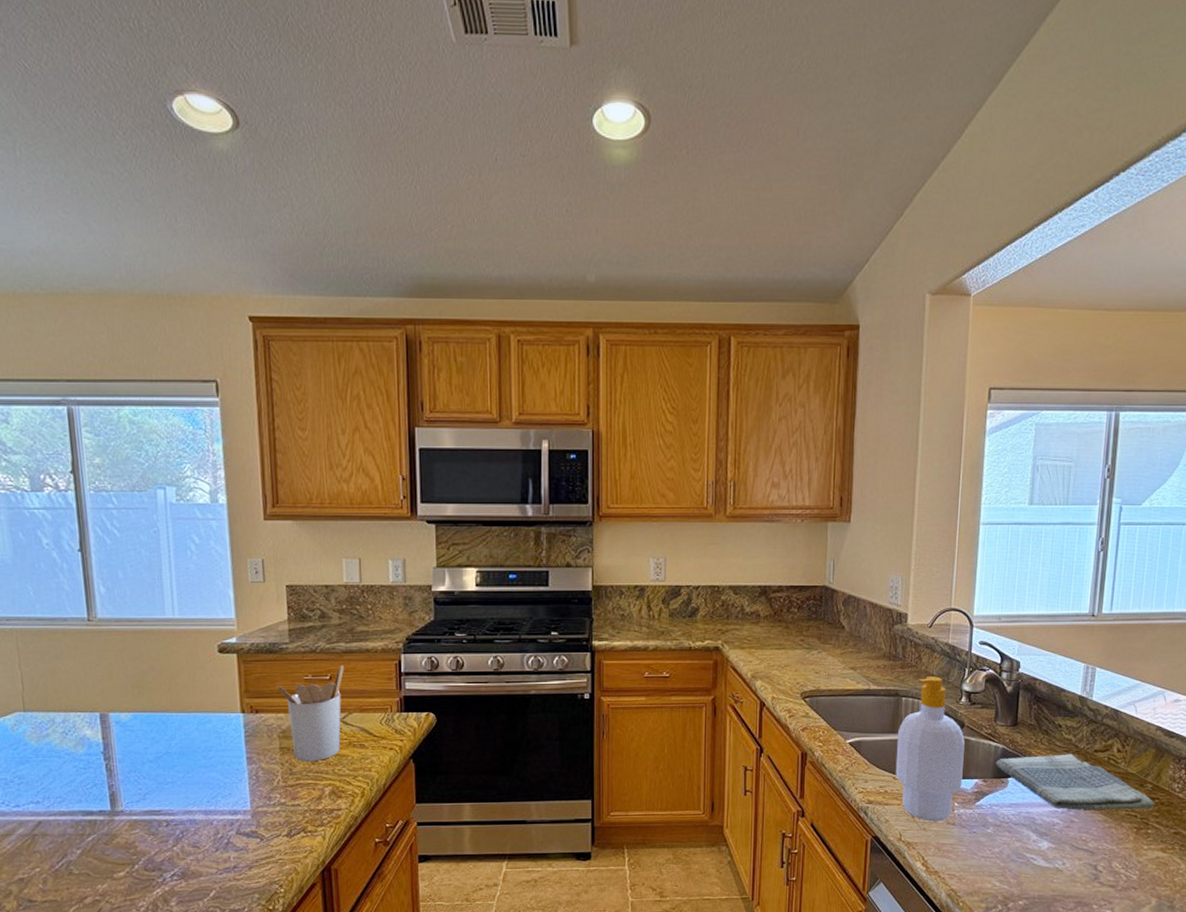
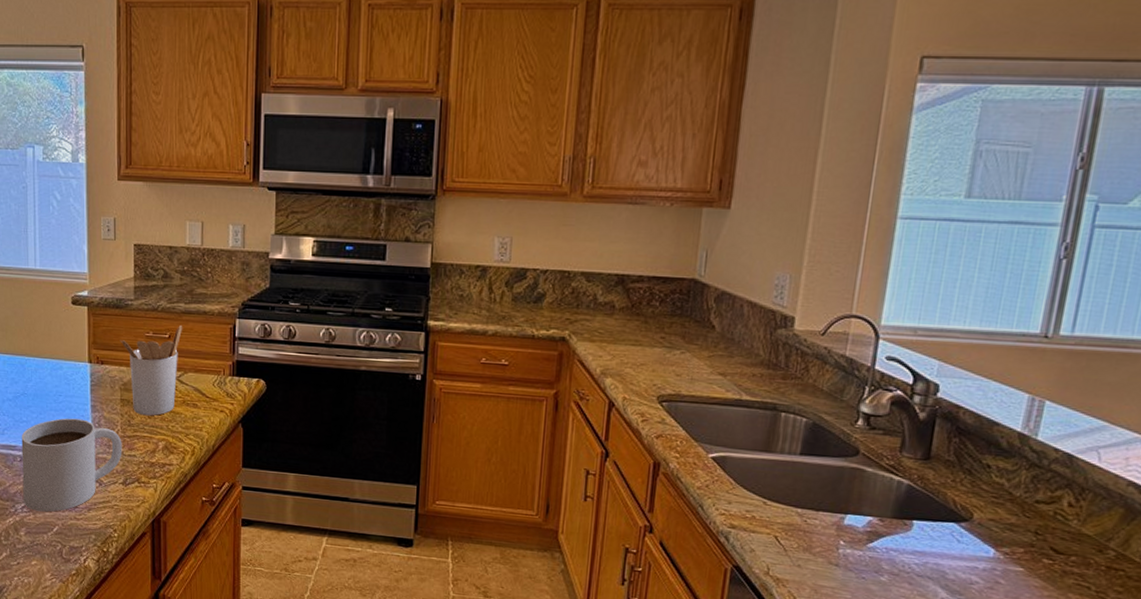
mug: none [166,773,285,877] -> present [21,418,122,512]
soap bottle: present [895,676,965,822] -> none [766,391,859,560]
dish towel: present [995,753,1155,810] -> none [897,496,1119,582]

